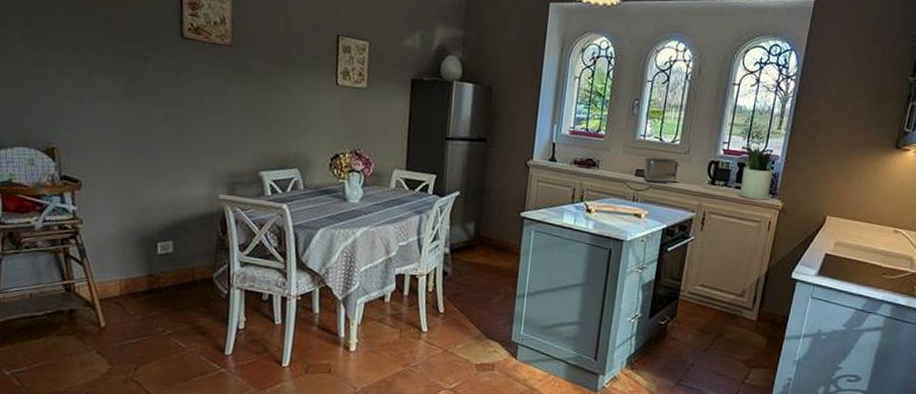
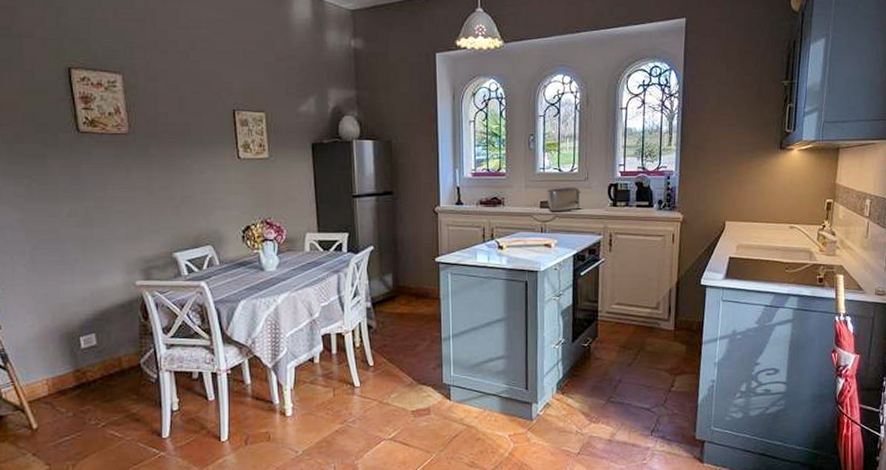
planter: present [736,146,776,201] -> none [638,164,673,216]

